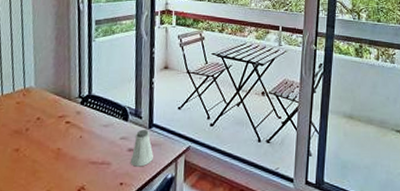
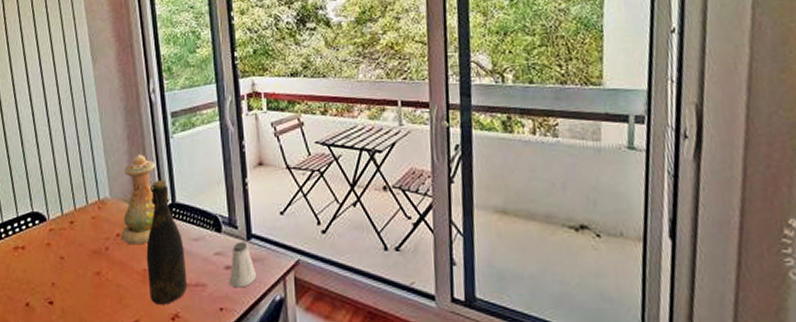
vase: none [40,52,77,128] -> present [121,154,156,245]
bottle: none [60,74,95,179] -> present [146,179,187,305]

